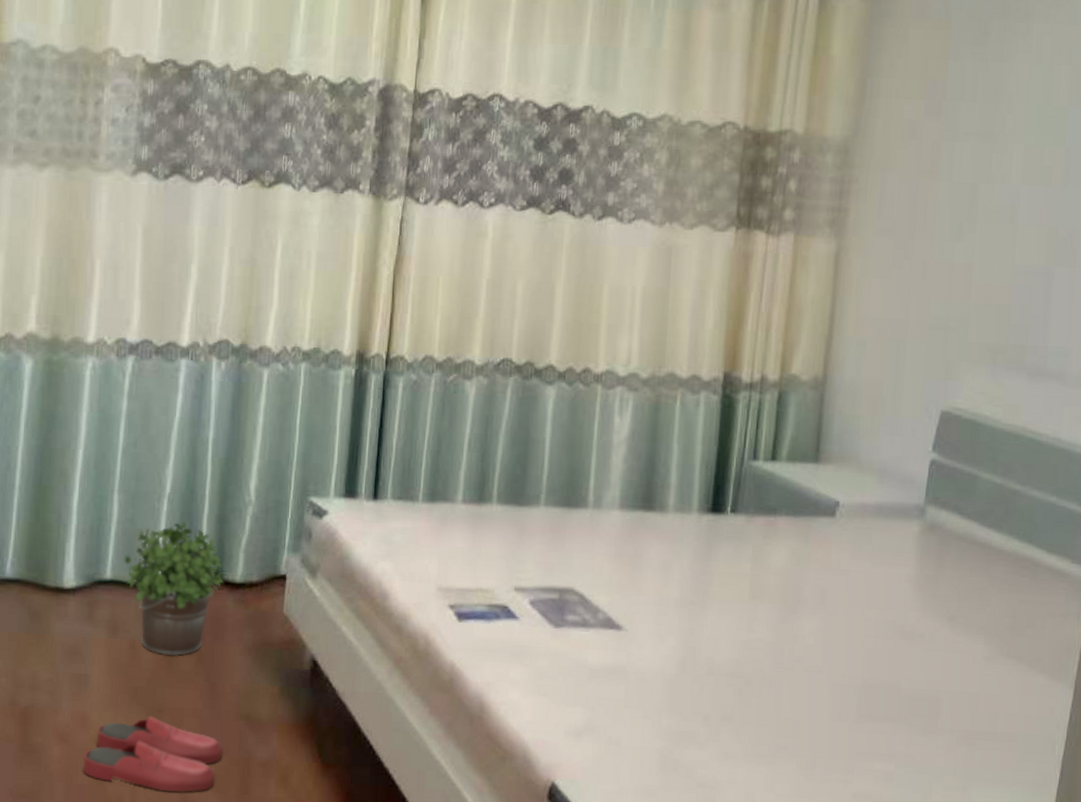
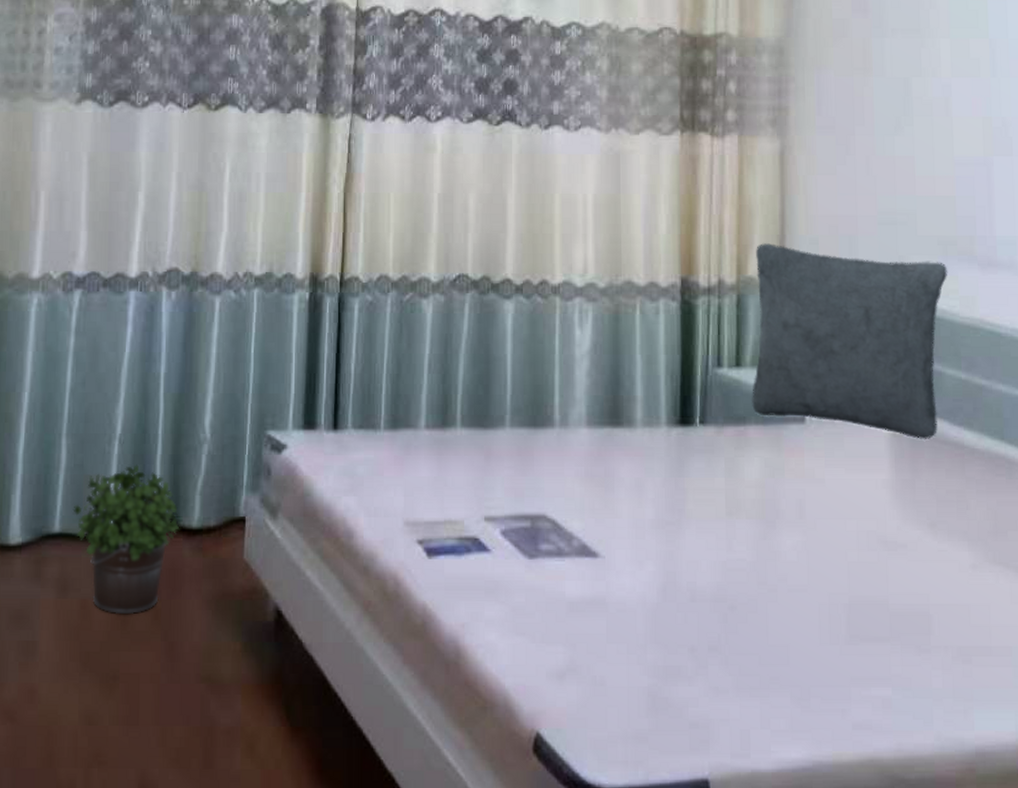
slippers: present [82,715,223,793] -> none [30,683,184,771]
pillow: none [784,343,995,539] -> present [752,243,948,439]

